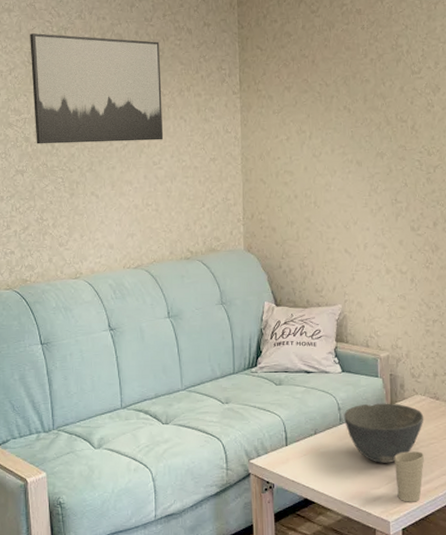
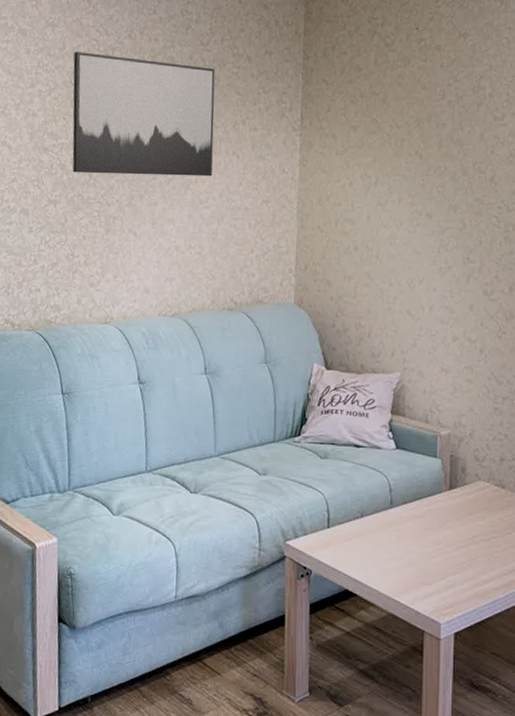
bowl: present [344,403,424,463] -> none [396,487,487,556]
cup: present [394,451,425,502] -> none [450,544,485,603]

